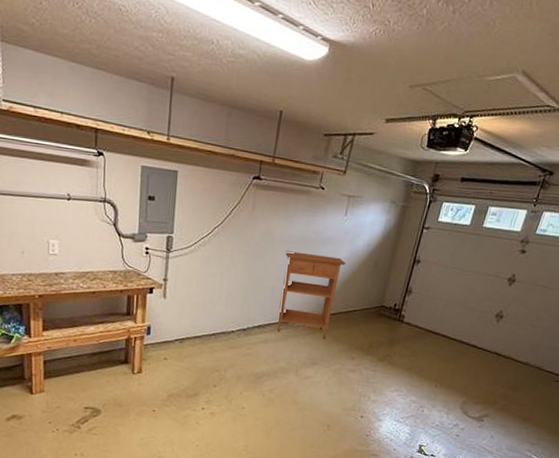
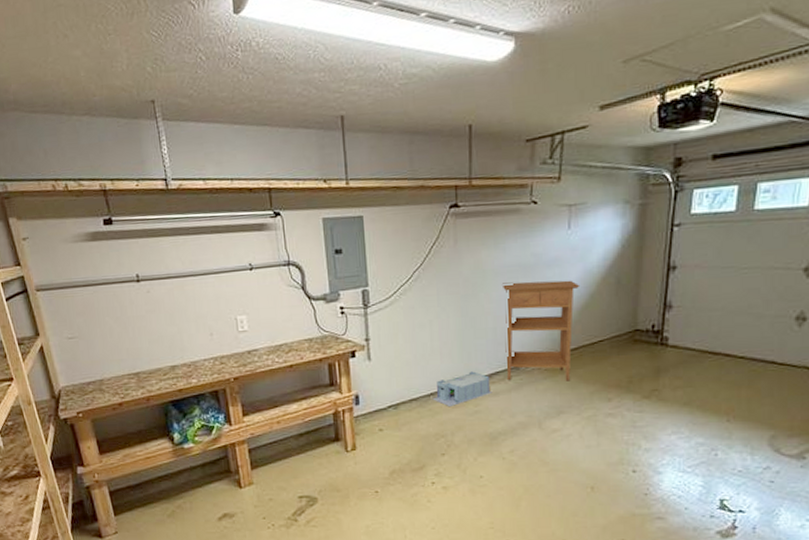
storage bin: none [213,320,264,348] -> present [432,371,492,408]

